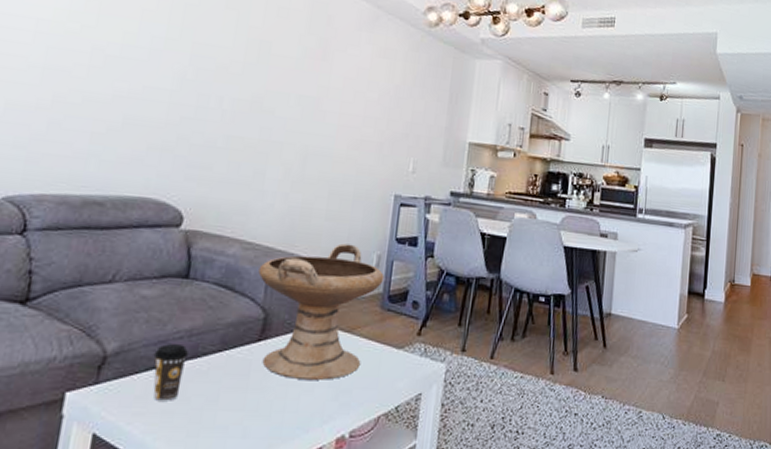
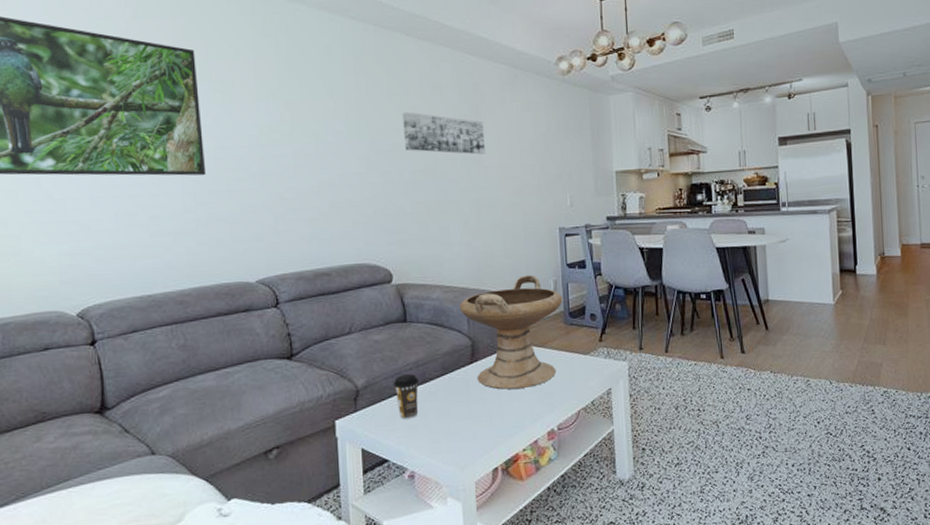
wall art: none [231,30,331,96] -> present [403,112,485,155]

